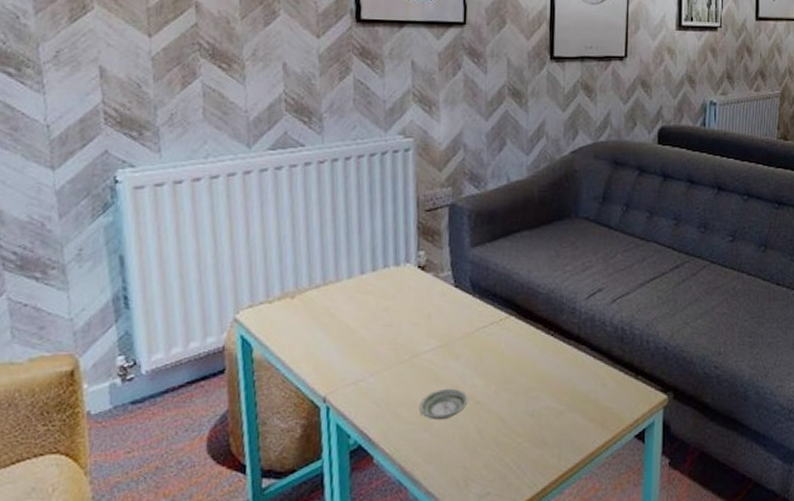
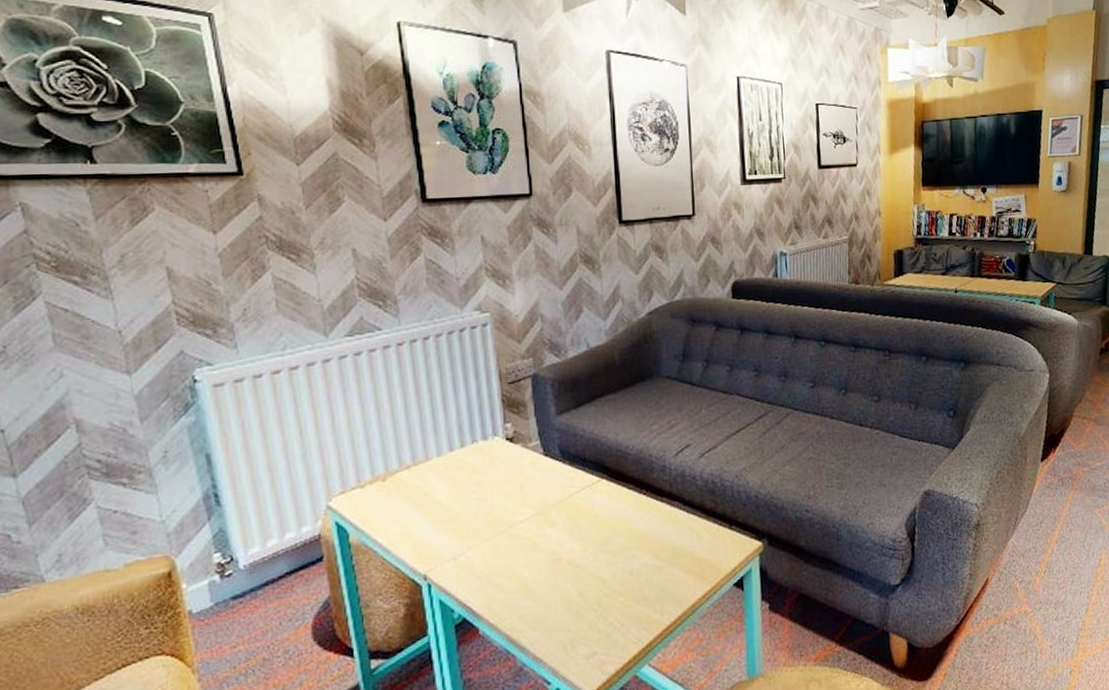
saucer: present [418,388,468,421] -> none [519,554,568,587]

